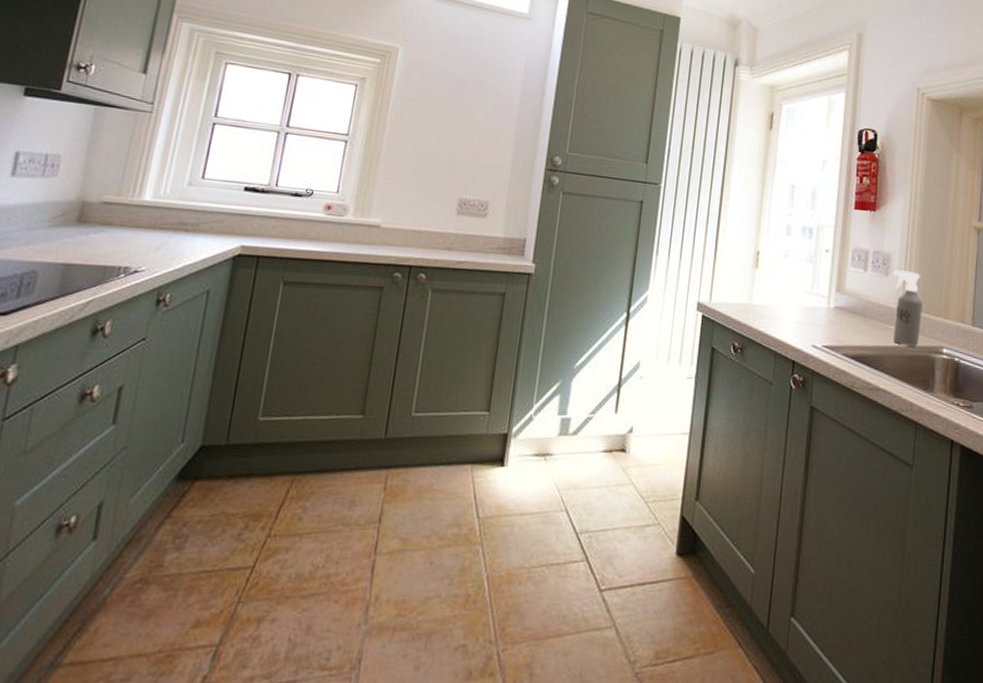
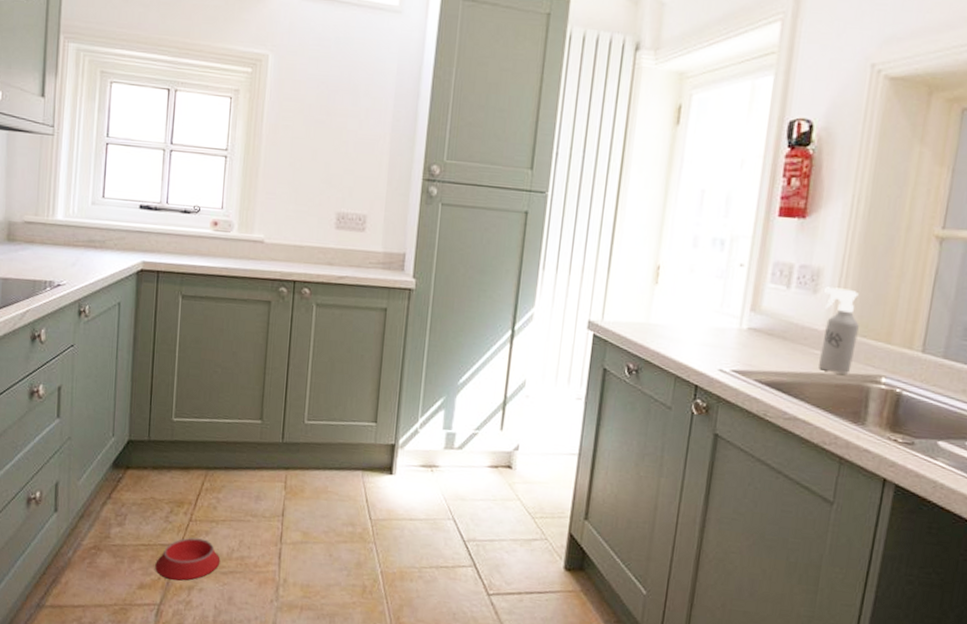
pet bowl: none [217,557,301,612] -> present [155,537,221,581]

